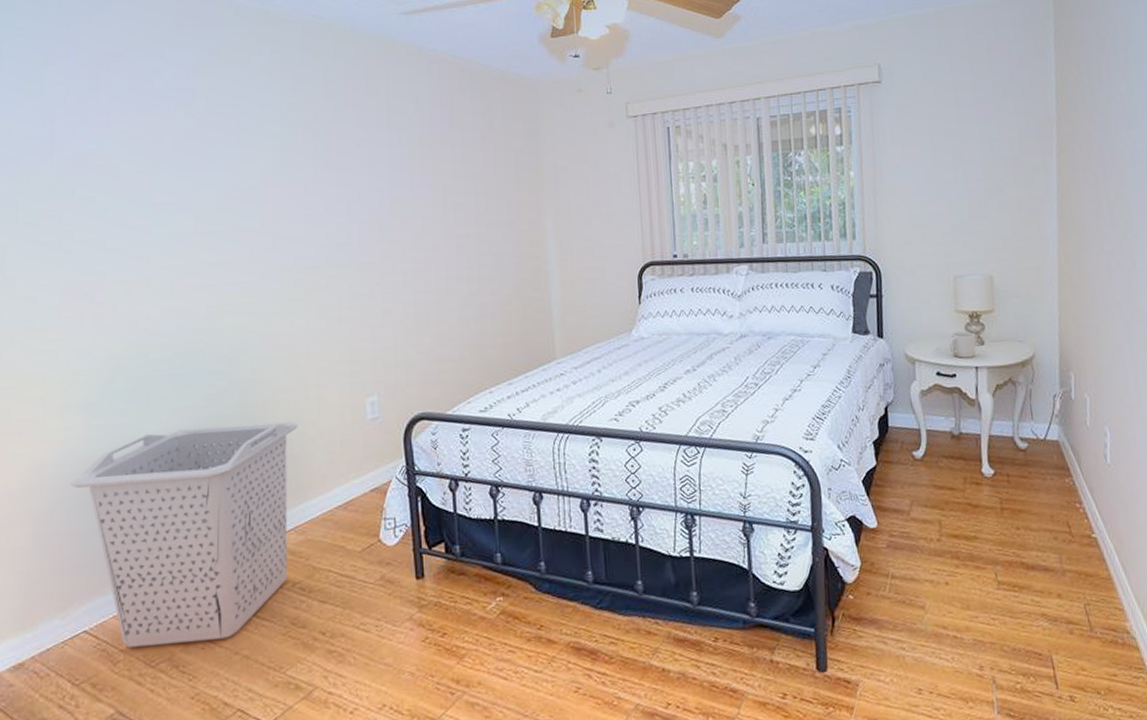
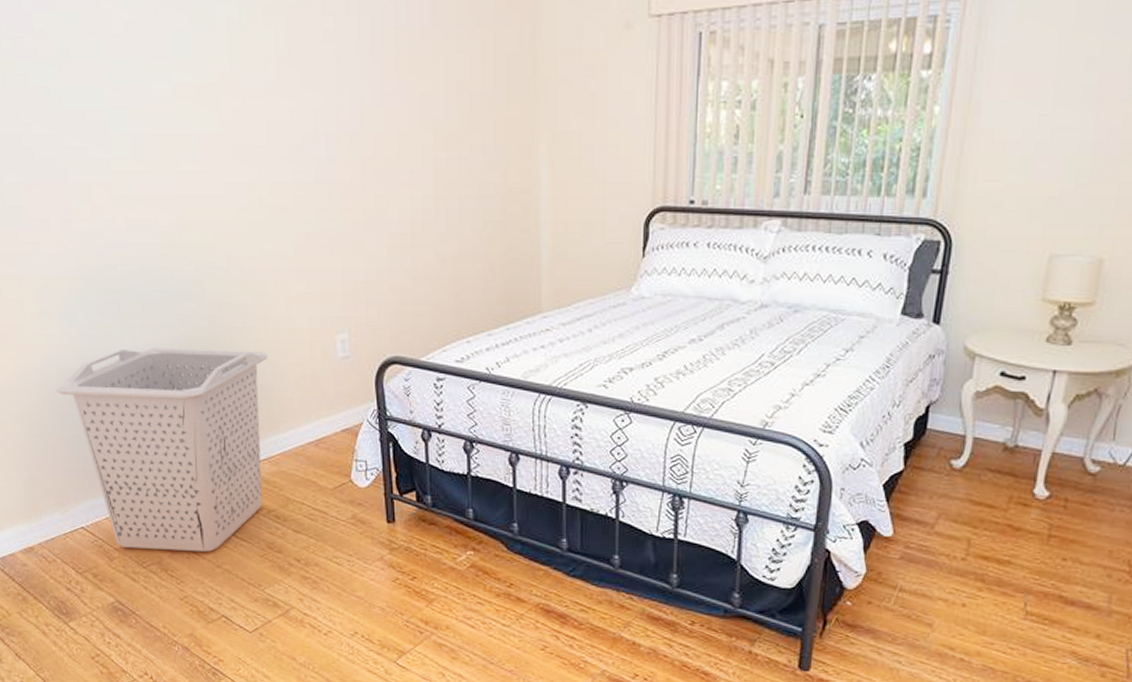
mug: present [949,331,976,358] -> none [1023,326,1063,359]

